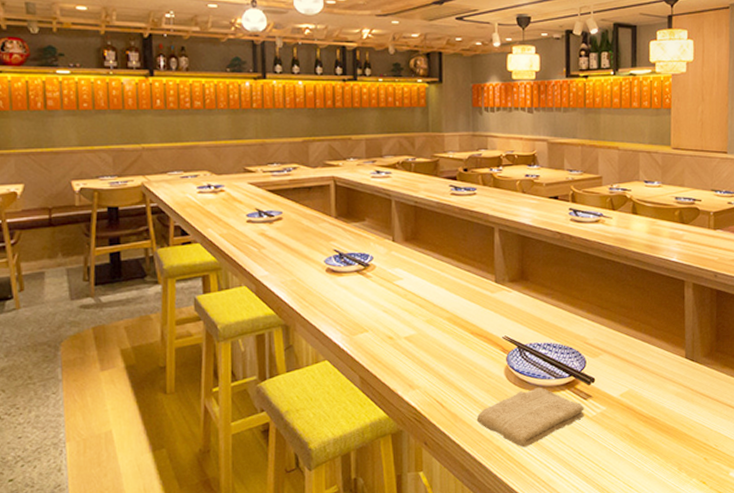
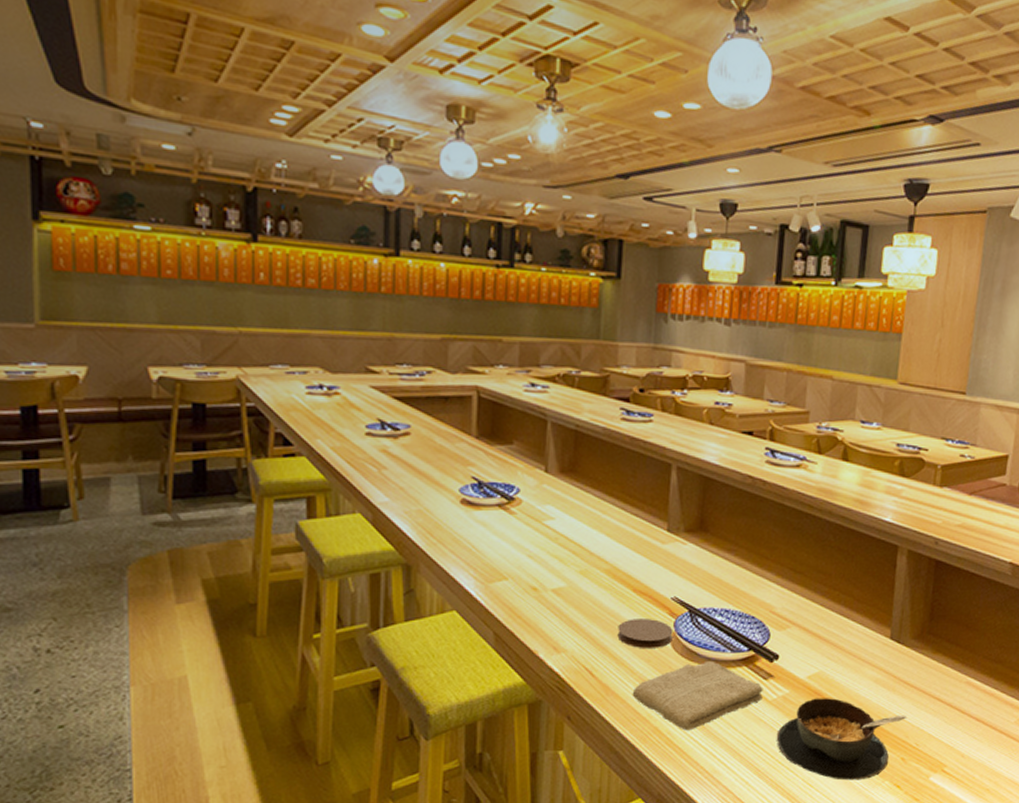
coaster: none [461,356,506,381] -> present [617,619,673,648]
soup bowl: none [598,411,706,481] -> present [776,698,907,780]

